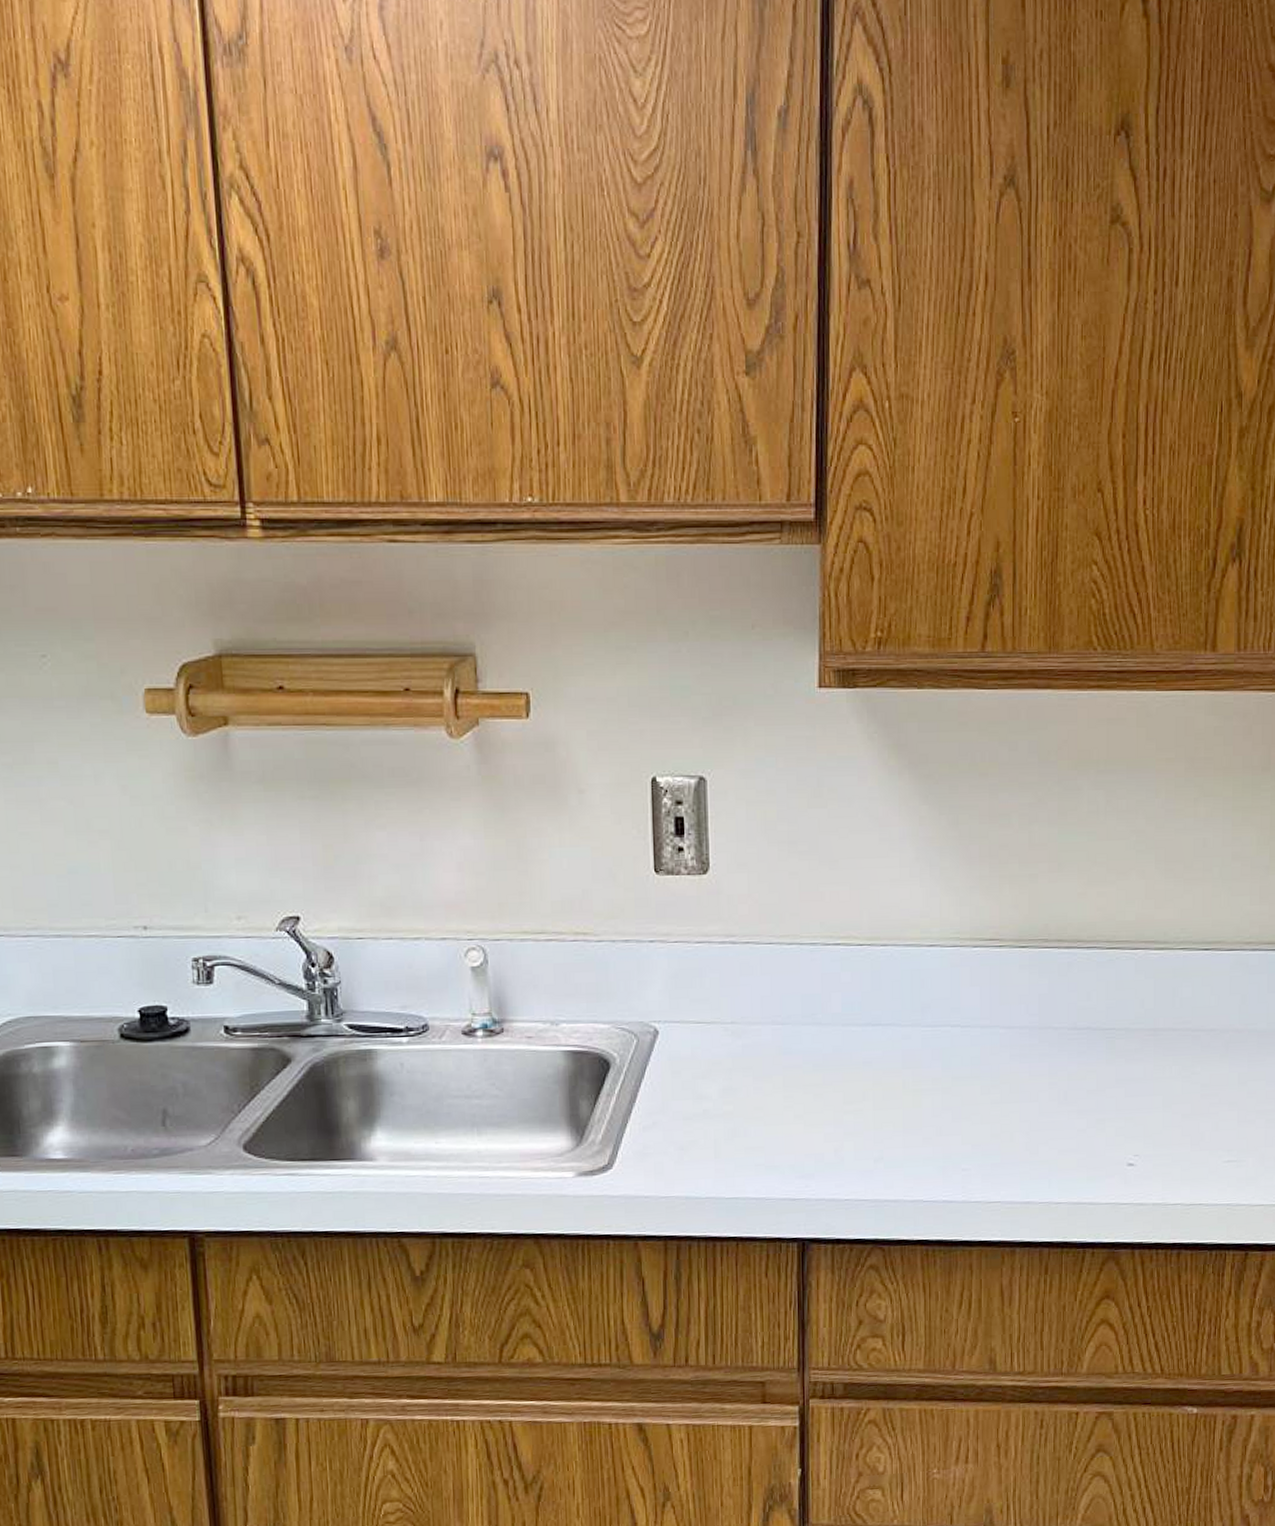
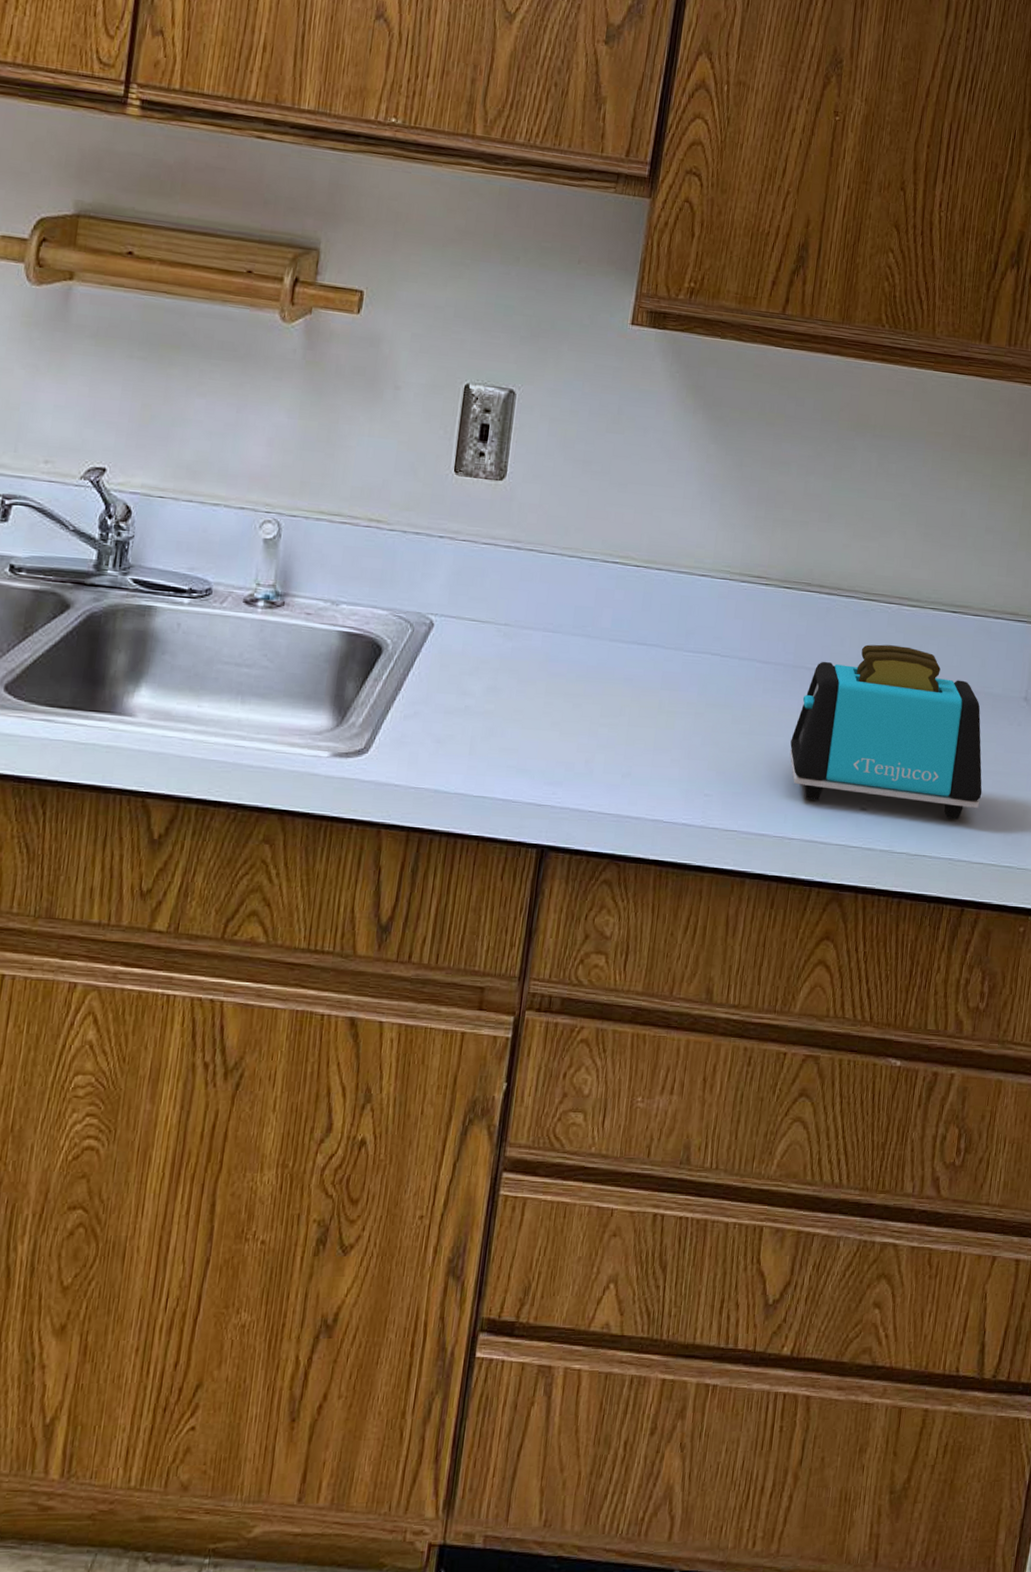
toaster: none [1046,992,1256,1164] -> present [789,644,983,820]

